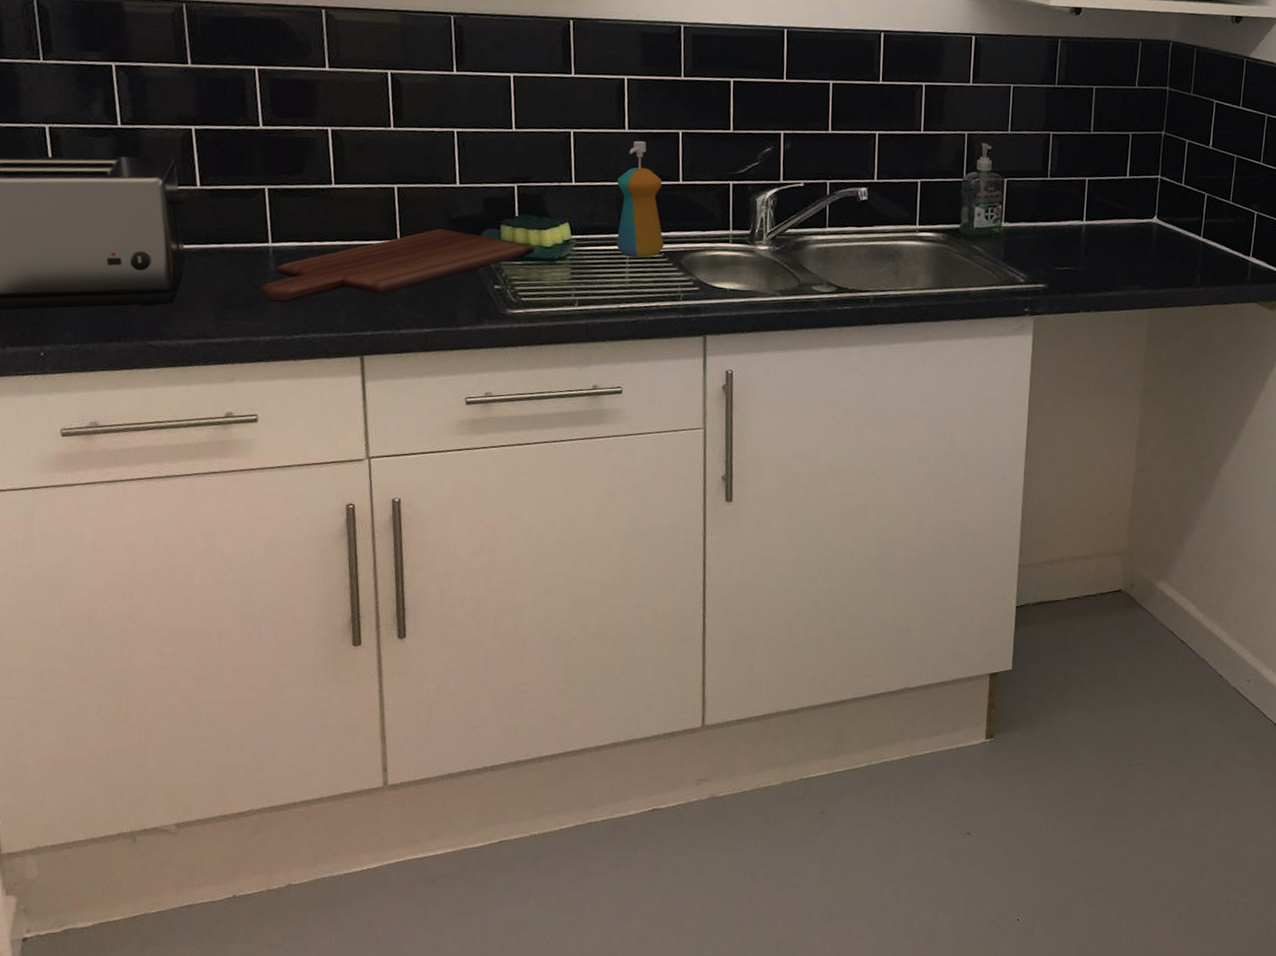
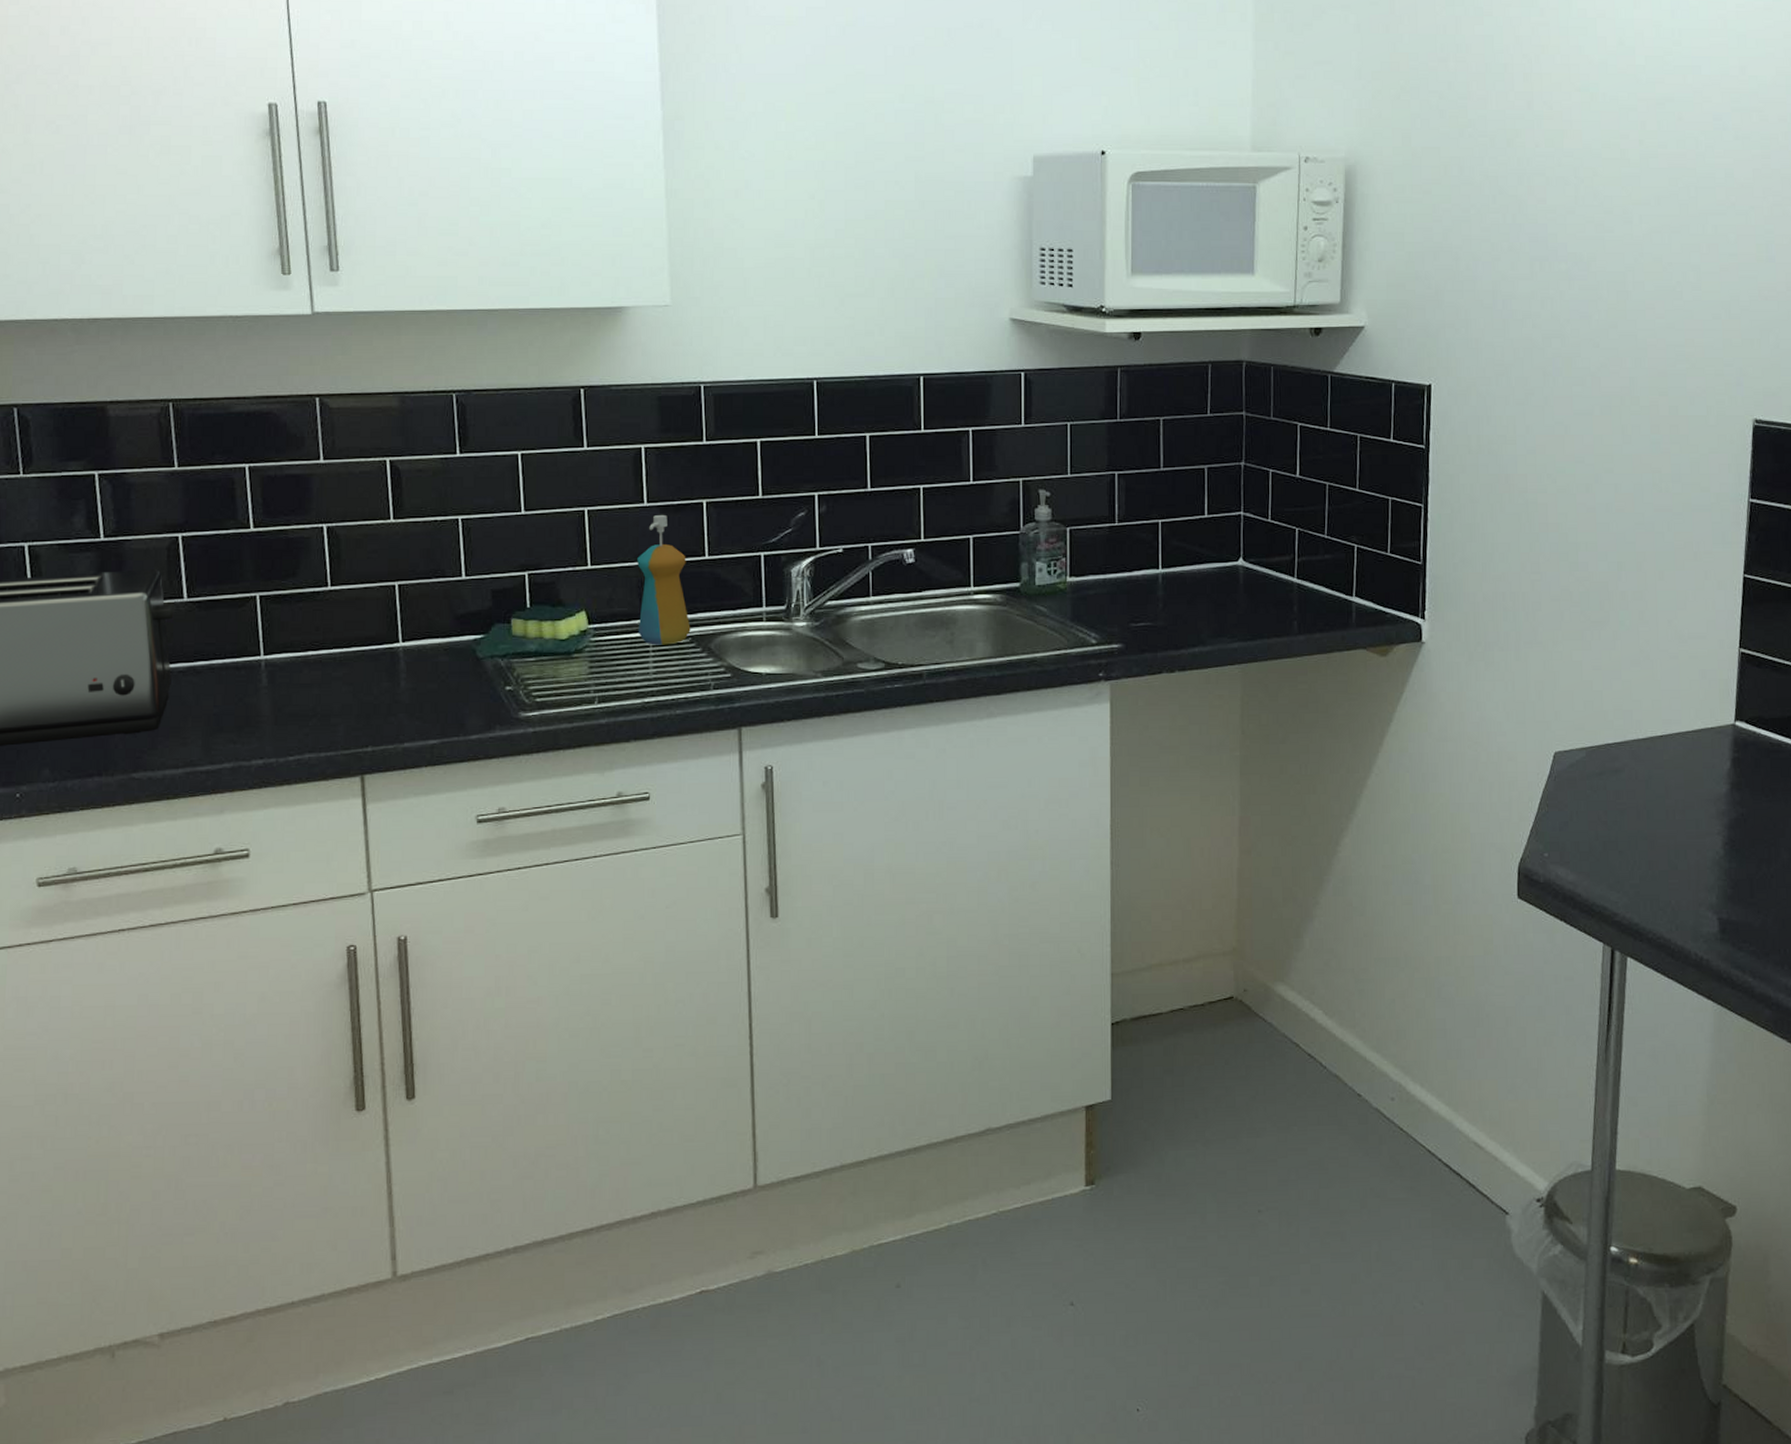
cutting board: present [261,229,535,301] -> none [252,628,549,719]

